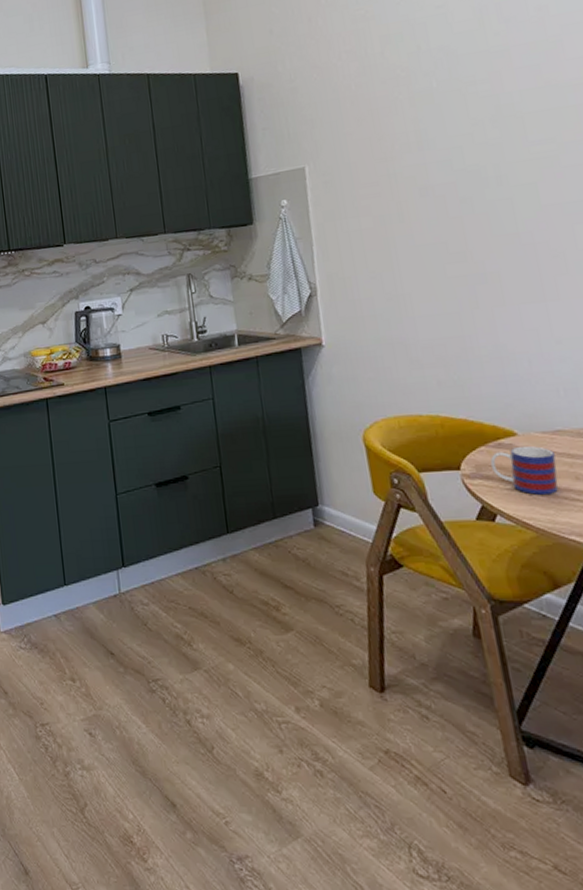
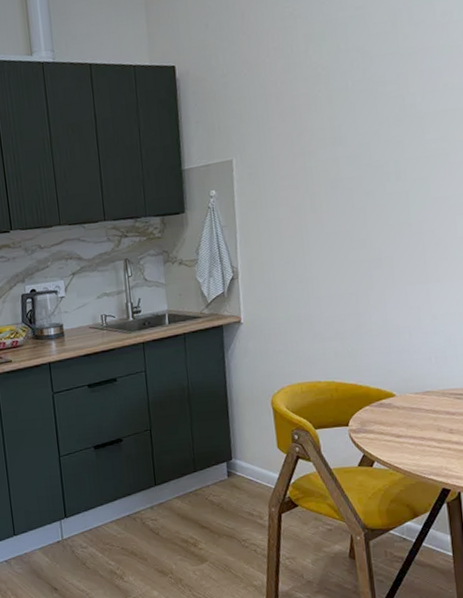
mug: present [490,445,559,495] -> none [372,404,424,444]

